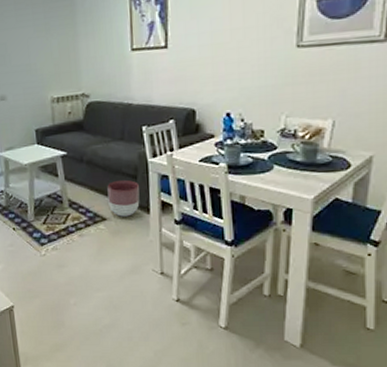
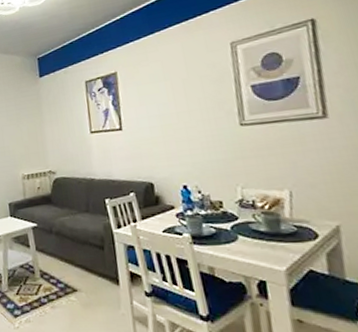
planter: present [107,179,140,217] -> none [76,250,109,288]

